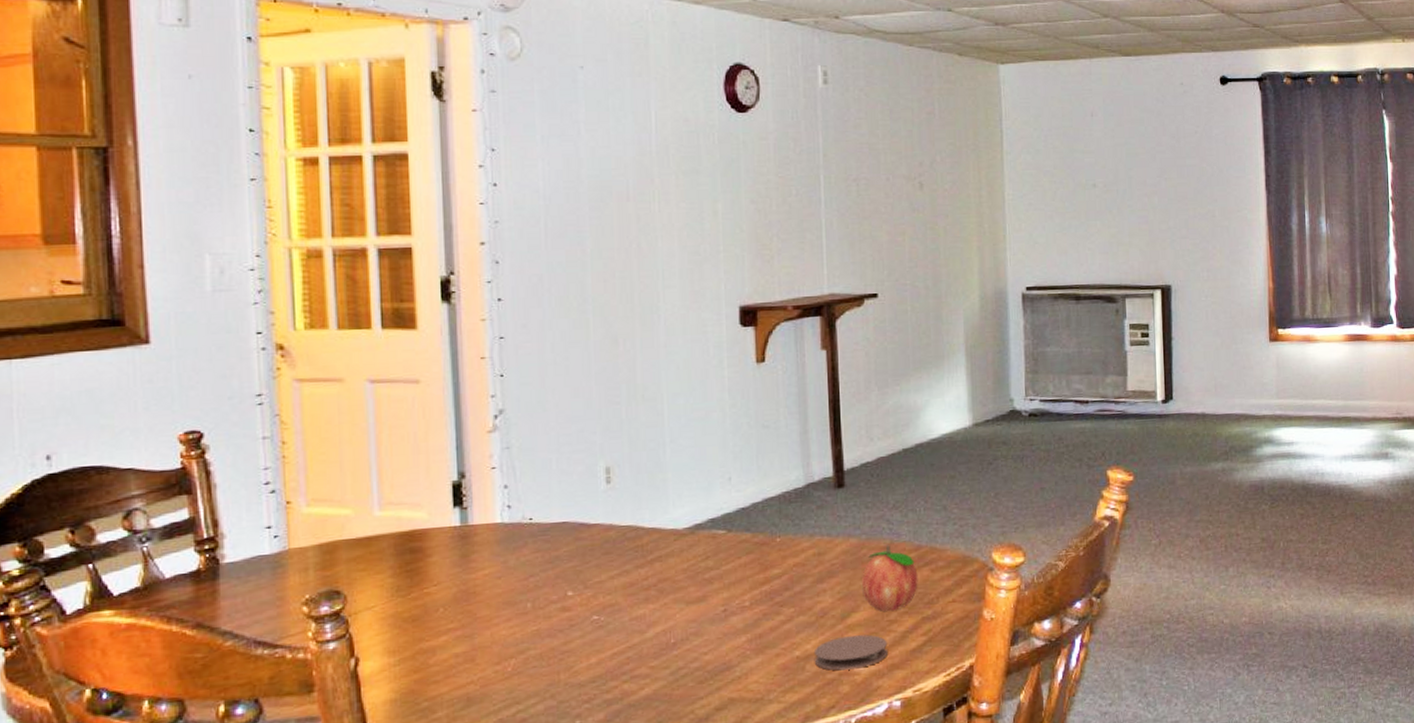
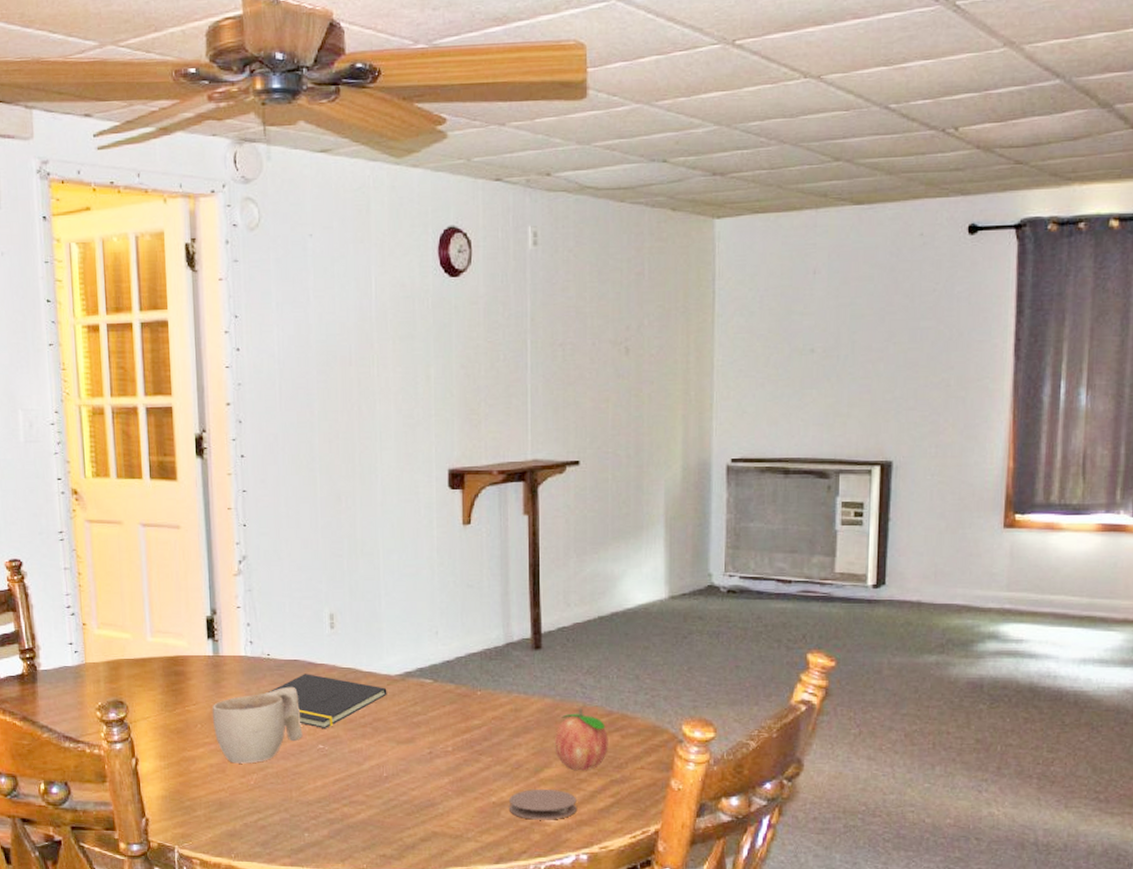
cup: none [458,553,573,650] -> present [212,687,303,764]
notepad: none [528,536,674,597] -> present [266,674,387,728]

